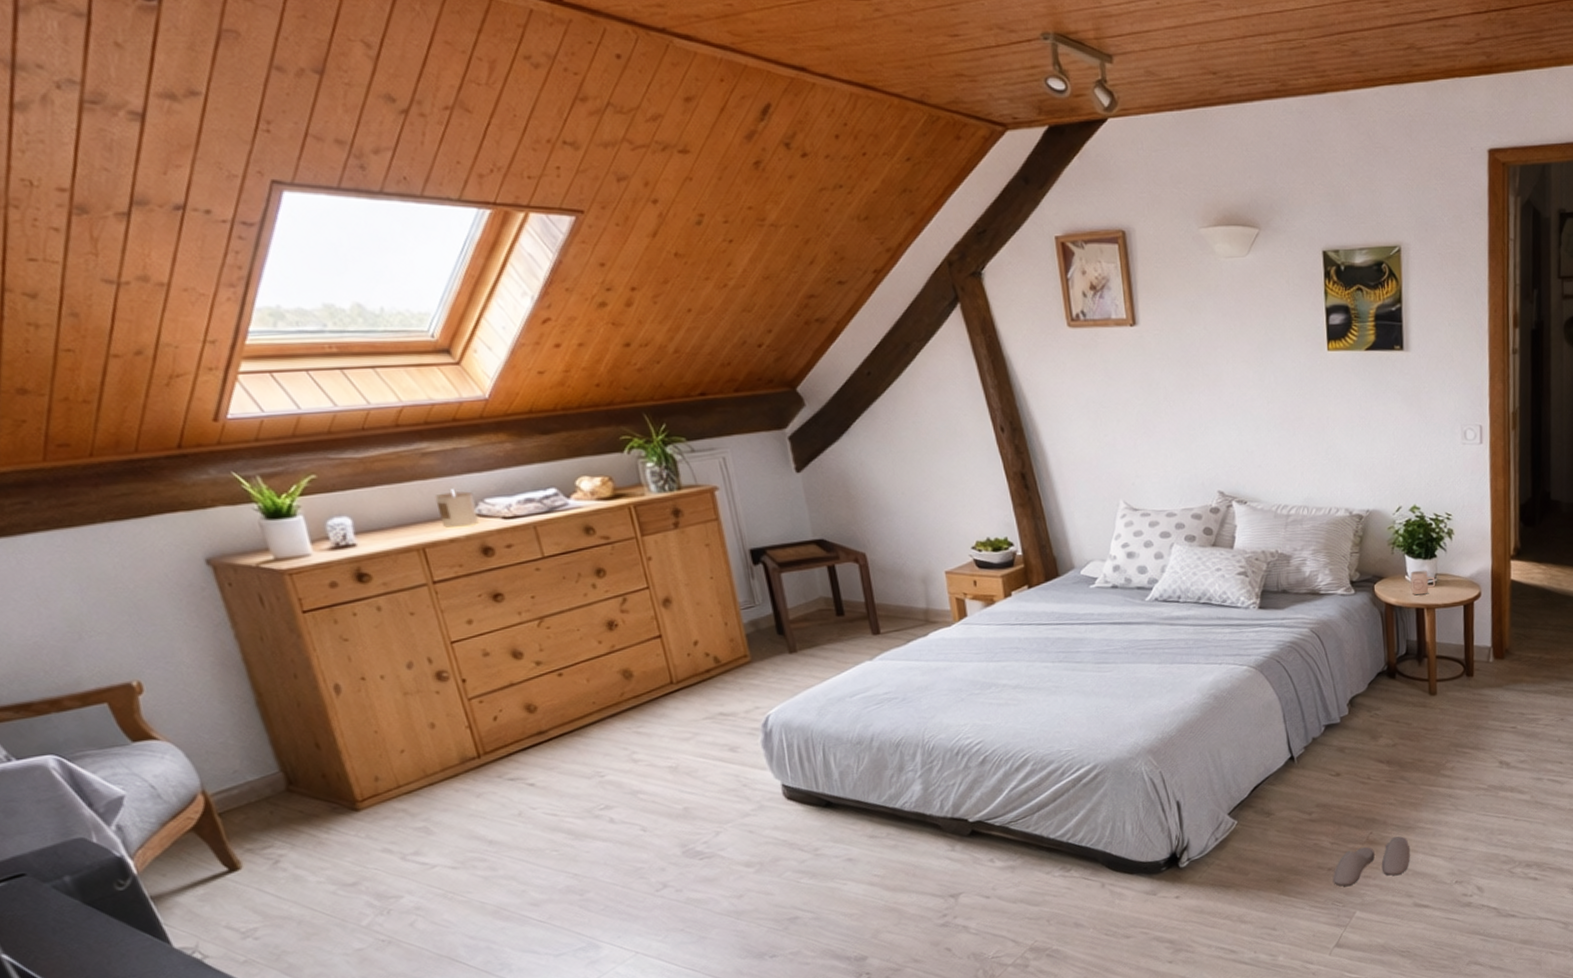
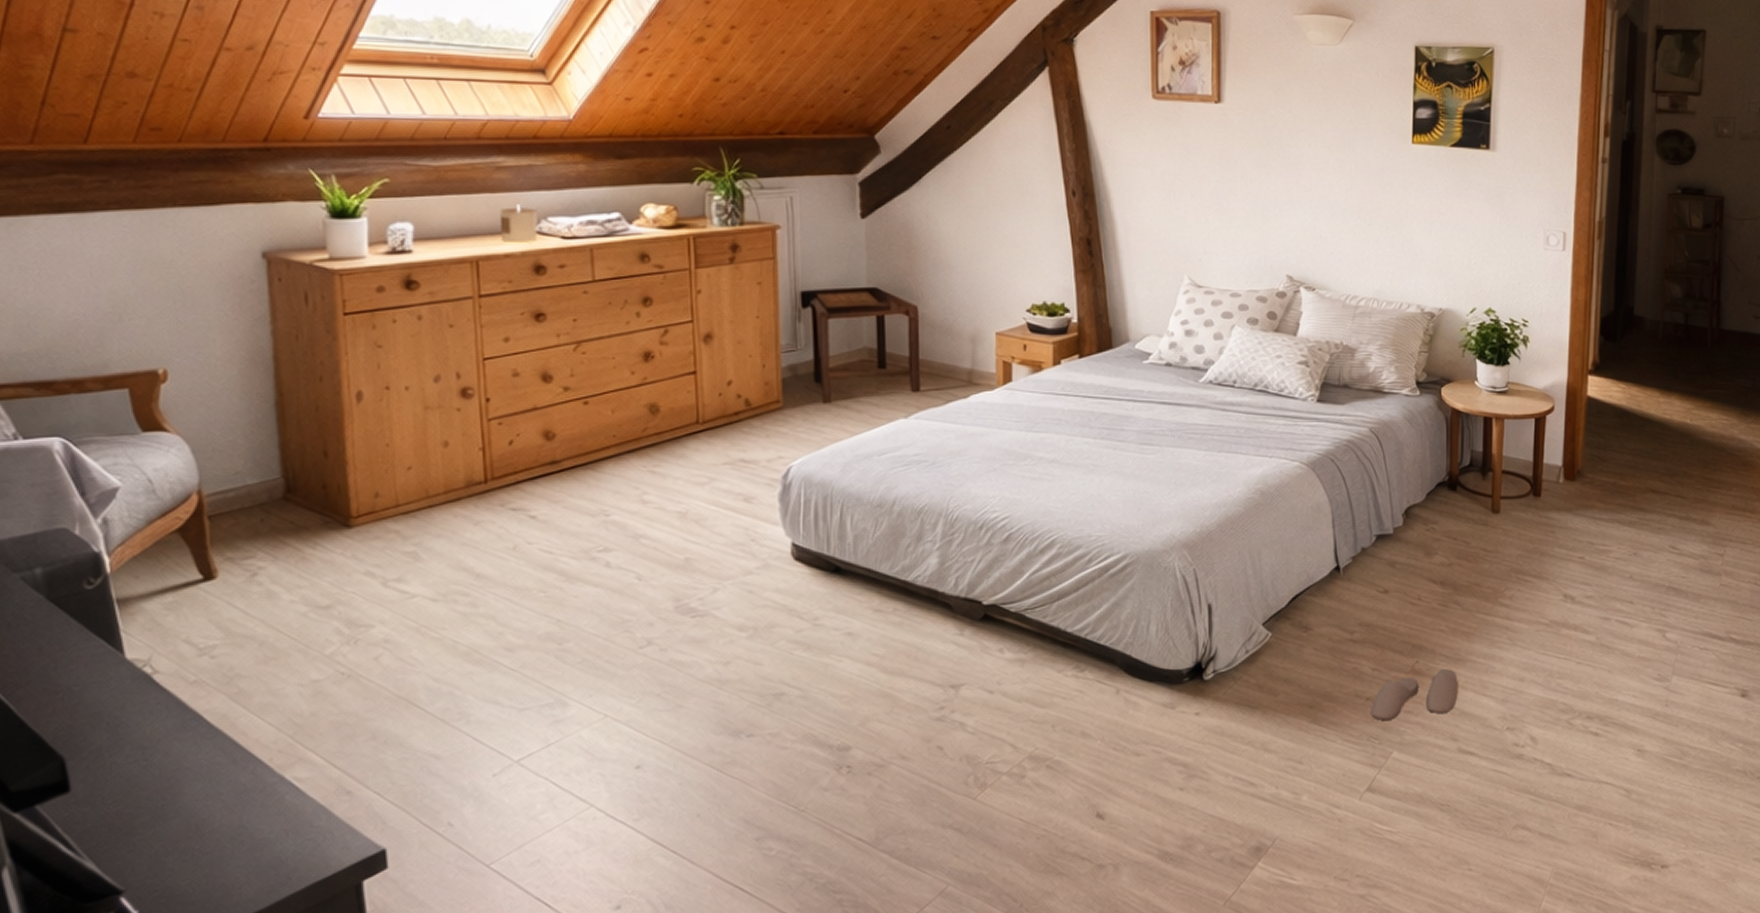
mug: present [1410,570,1436,596] -> none [1480,377,1507,403]

